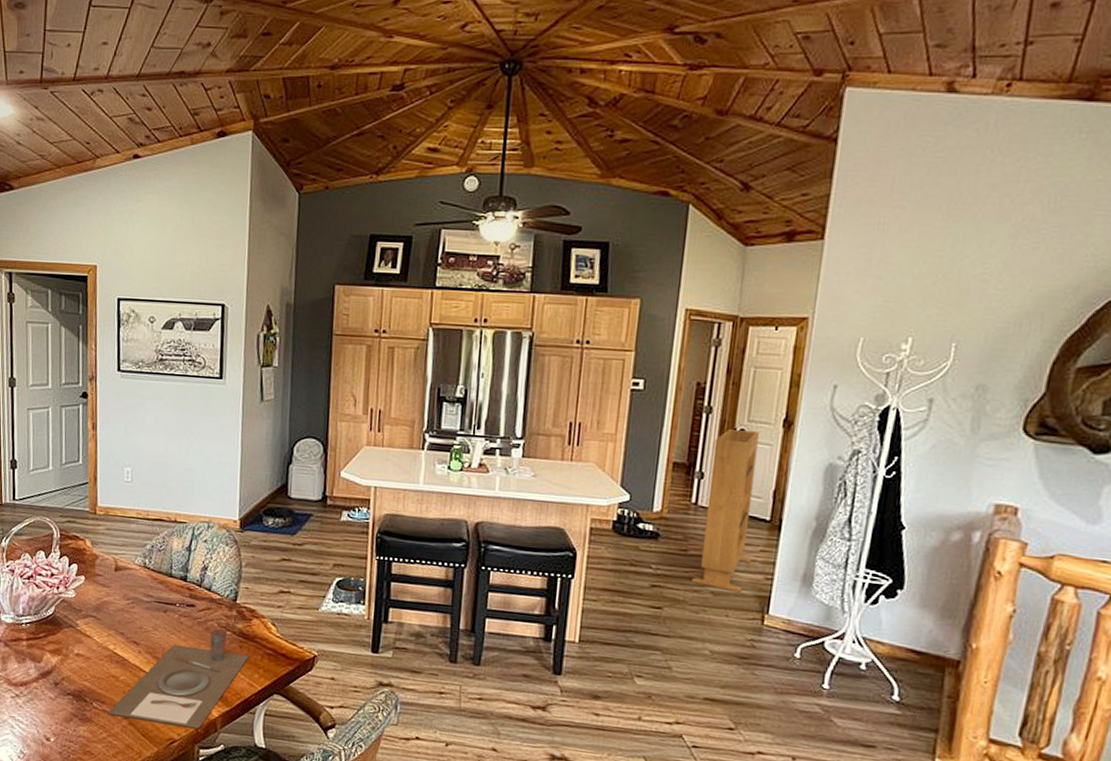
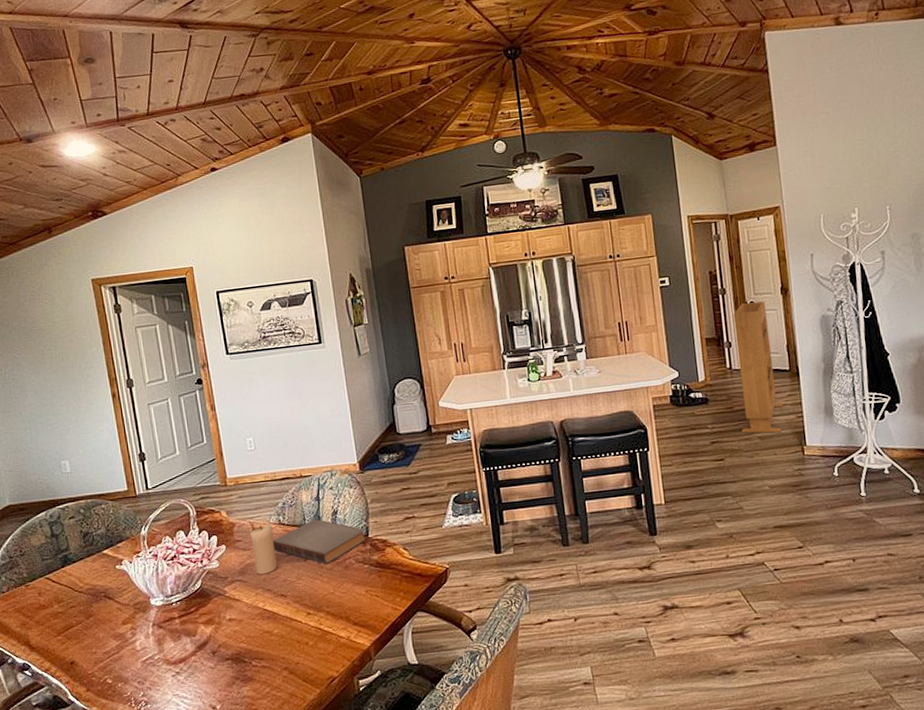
place setting: present [108,628,249,729] -> none [267,563,389,669]
candle: none [112,563,136,617] -> present [250,524,277,575]
book: none [134,570,234,621] -> present [273,519,366,564]

